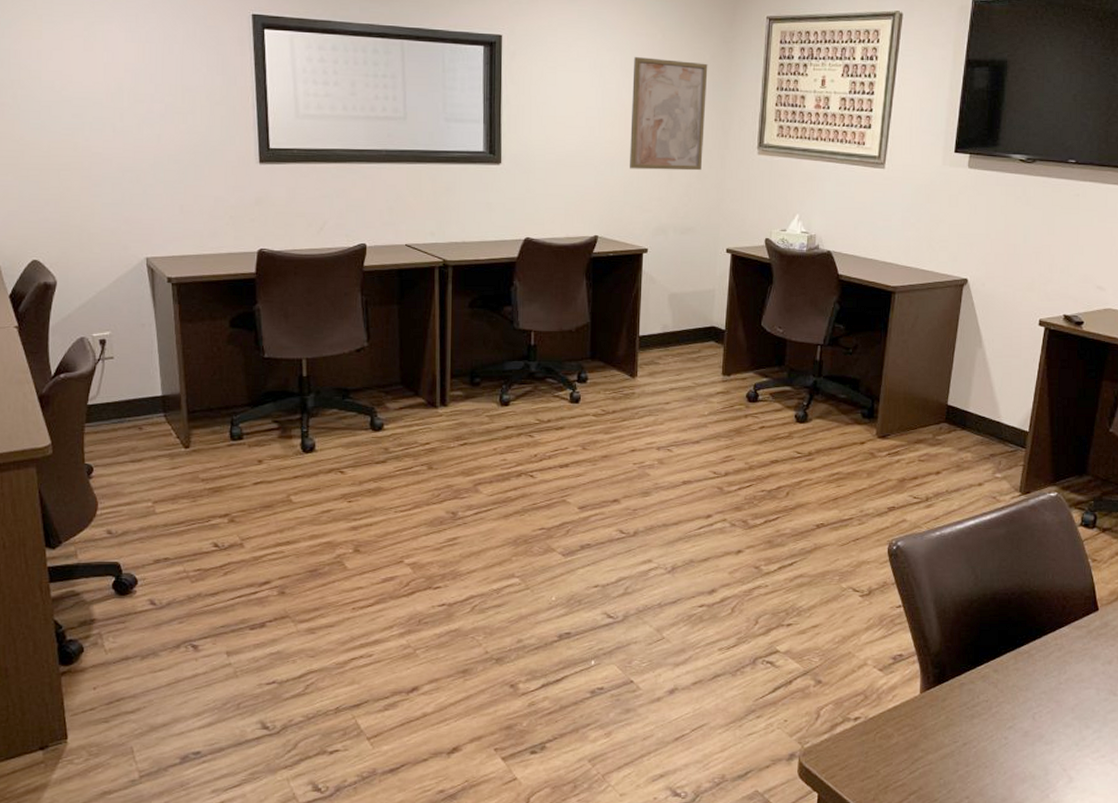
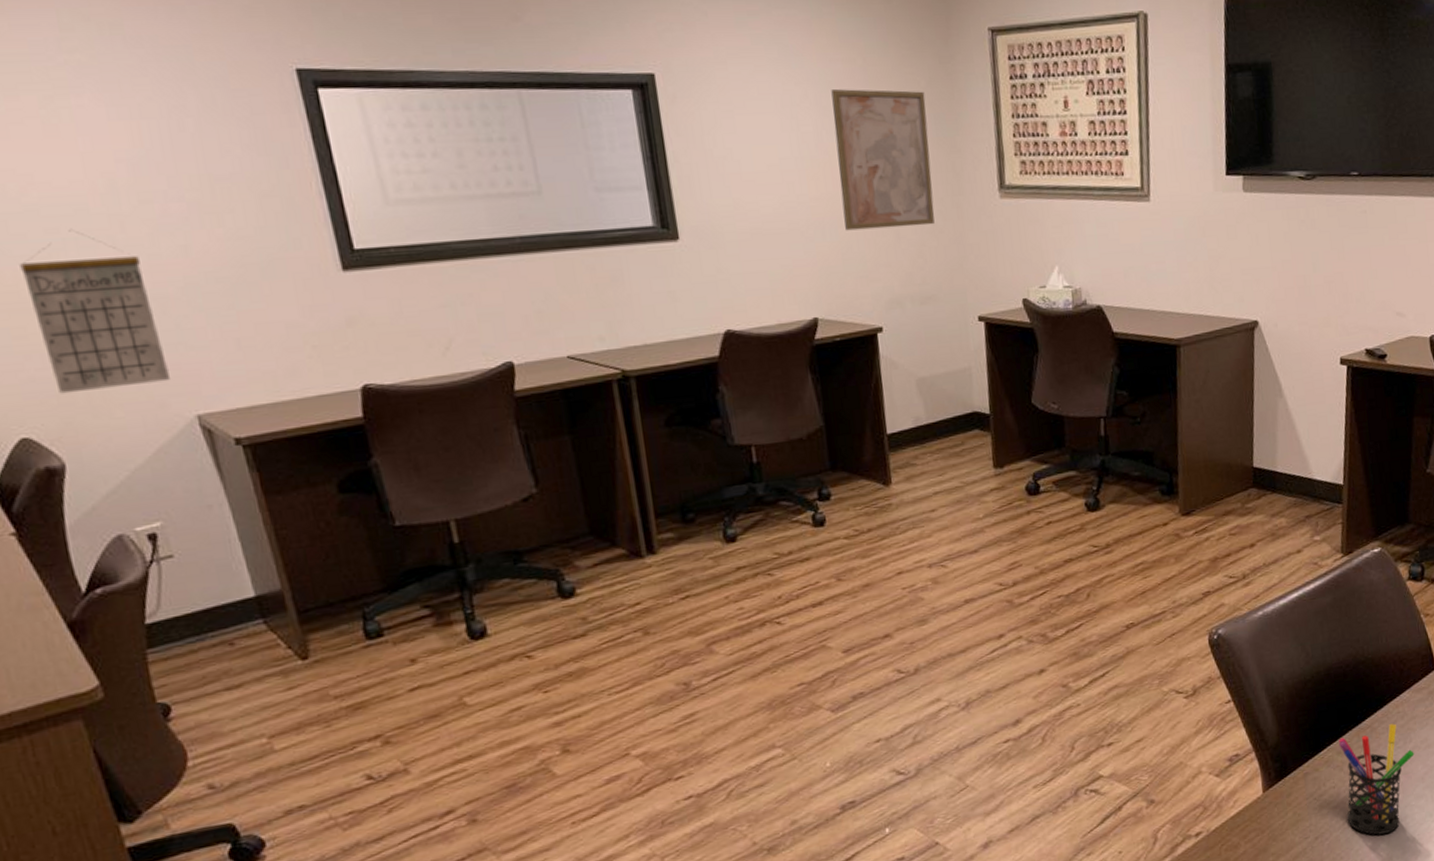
calendar: none [53,117,134,232] -> present [19,230,172,394]
pen holder: none [995,654,1067,753] -> present [1338,723,1415,835]

